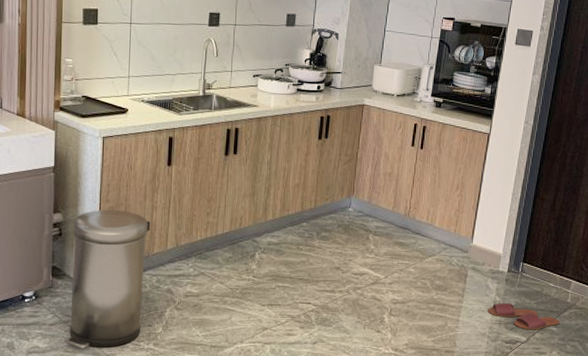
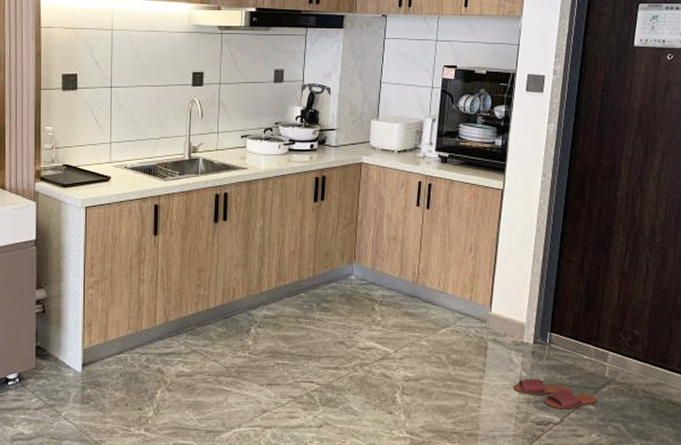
pedal bin: present [65,209,151,349] -> none [51,283,138,436]

